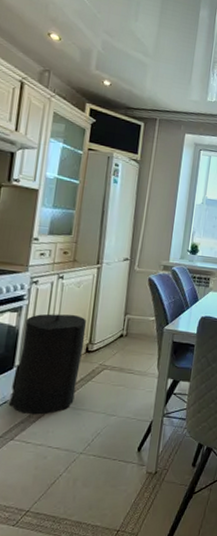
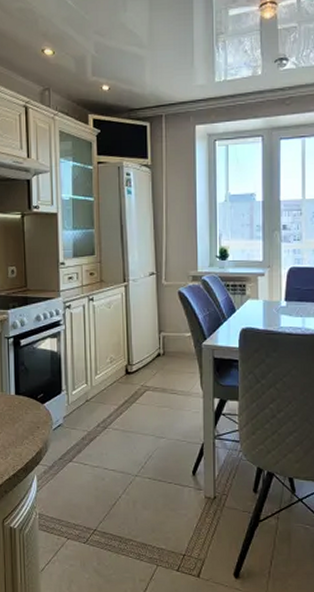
trash can: present [8,313,86,415] -> none [62,336,123,438]

